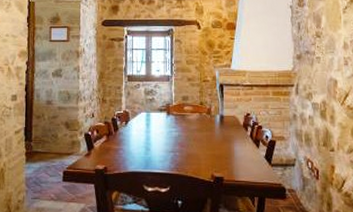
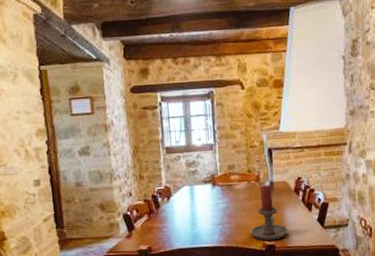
candle holder: none [200,118,236,172] -> present [251,185,288,240]

